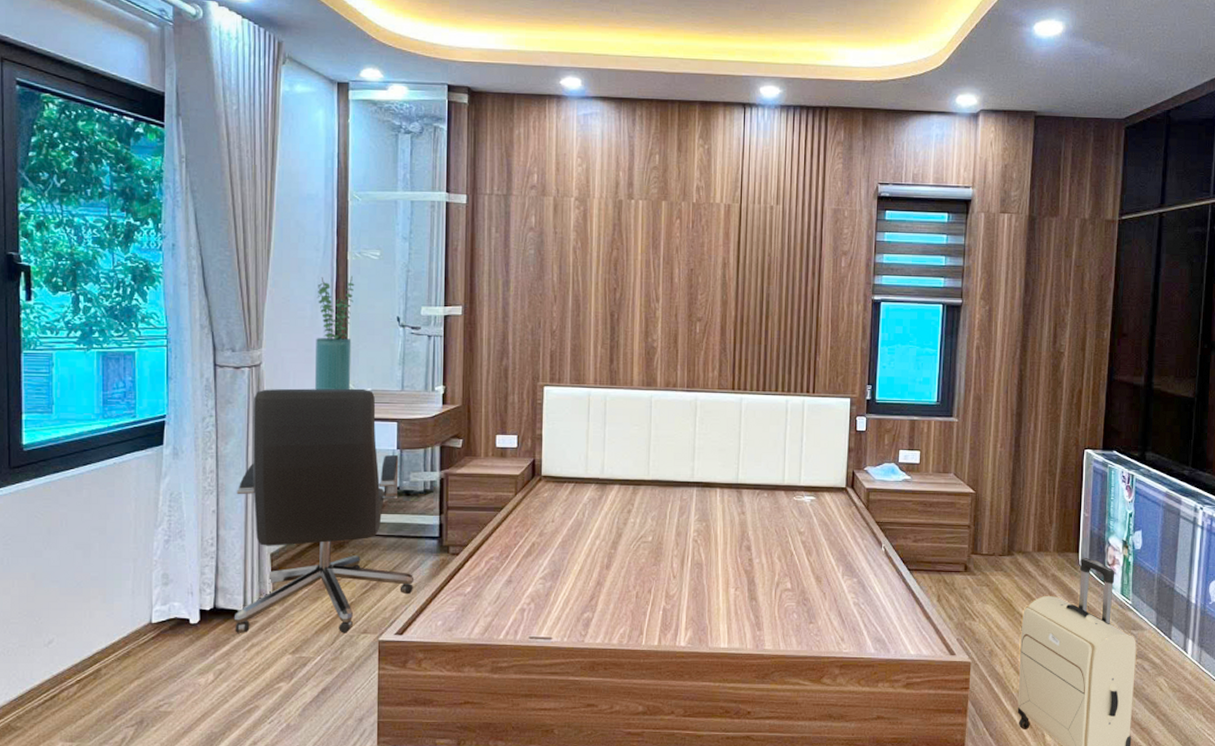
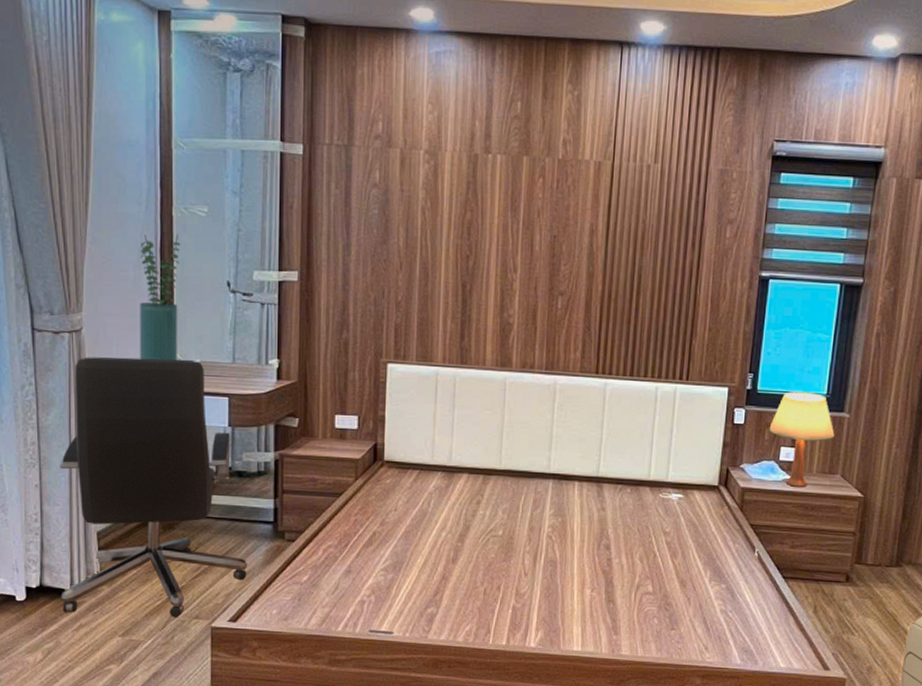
table lamp: none [888,399,946,486] -> present [769,391,835,487]

